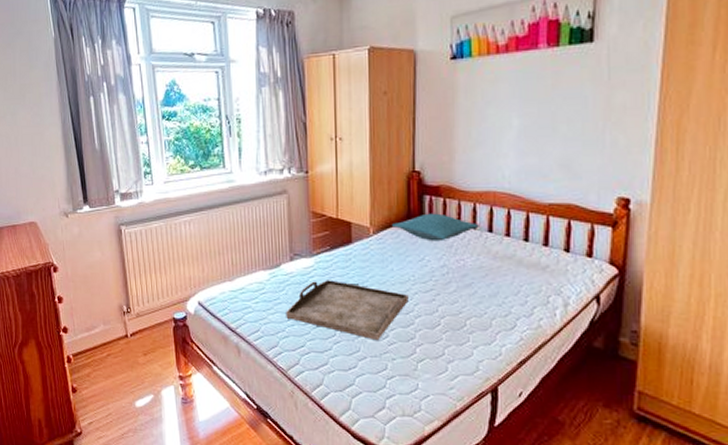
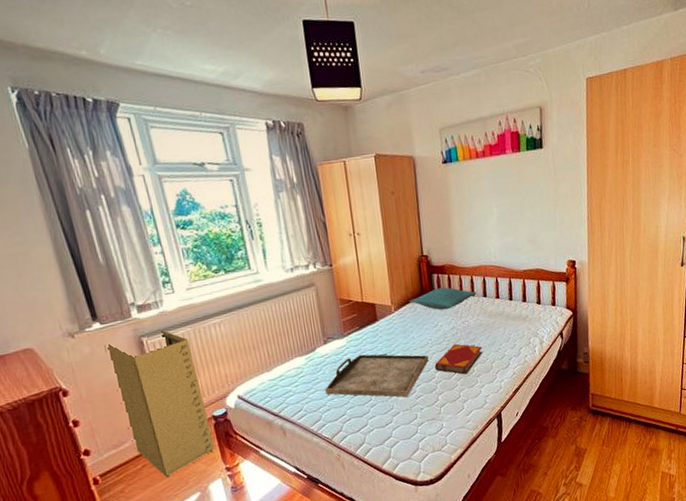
laundry hamper: none [90,219,172,371] -> present [104,328,215,477]
hardback book: none [415,286,481,328] -> present [434,343,483,375]

